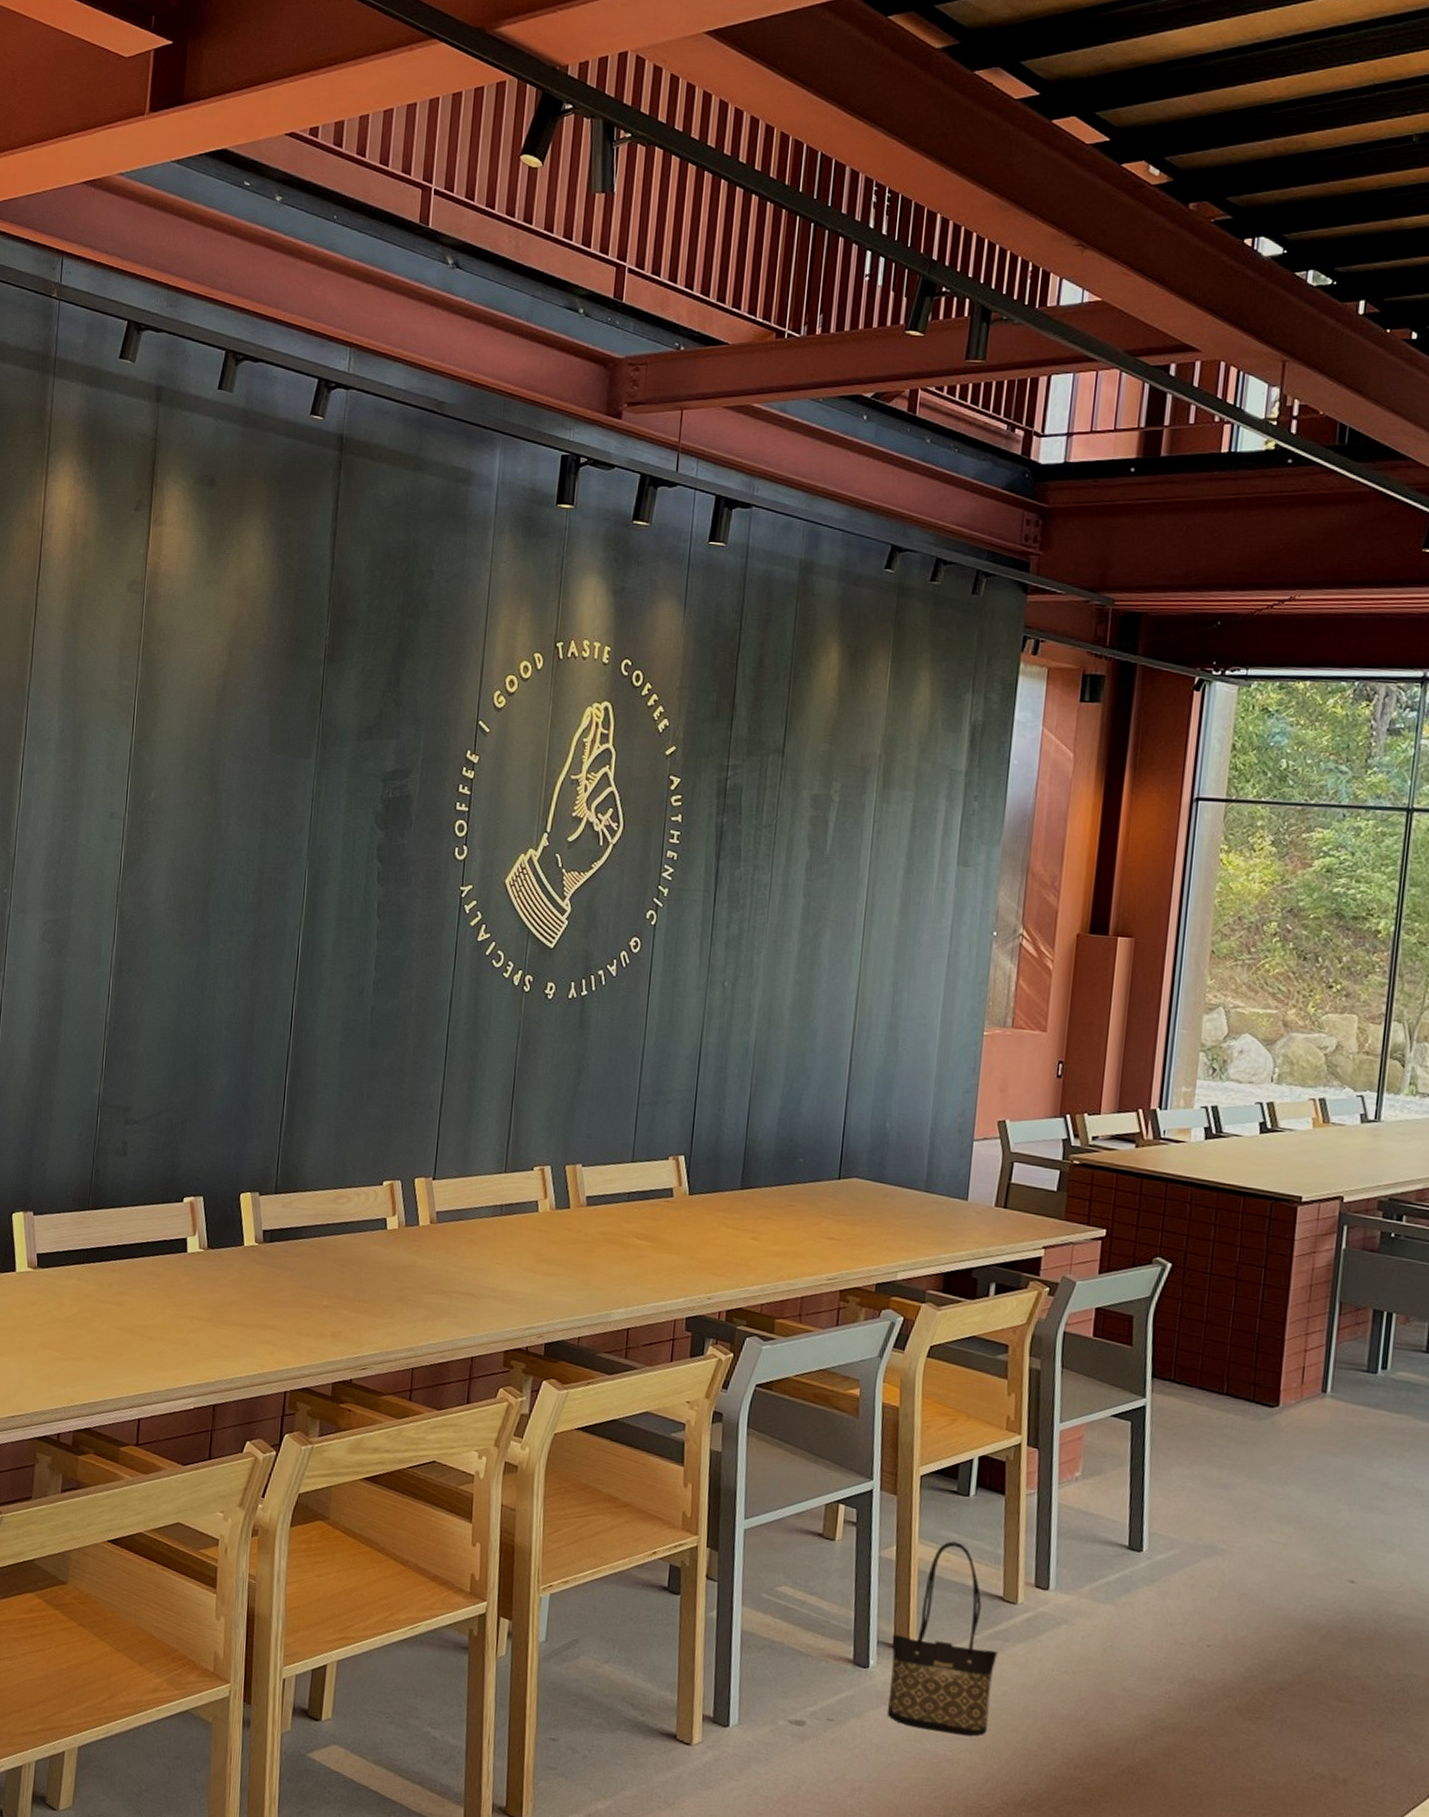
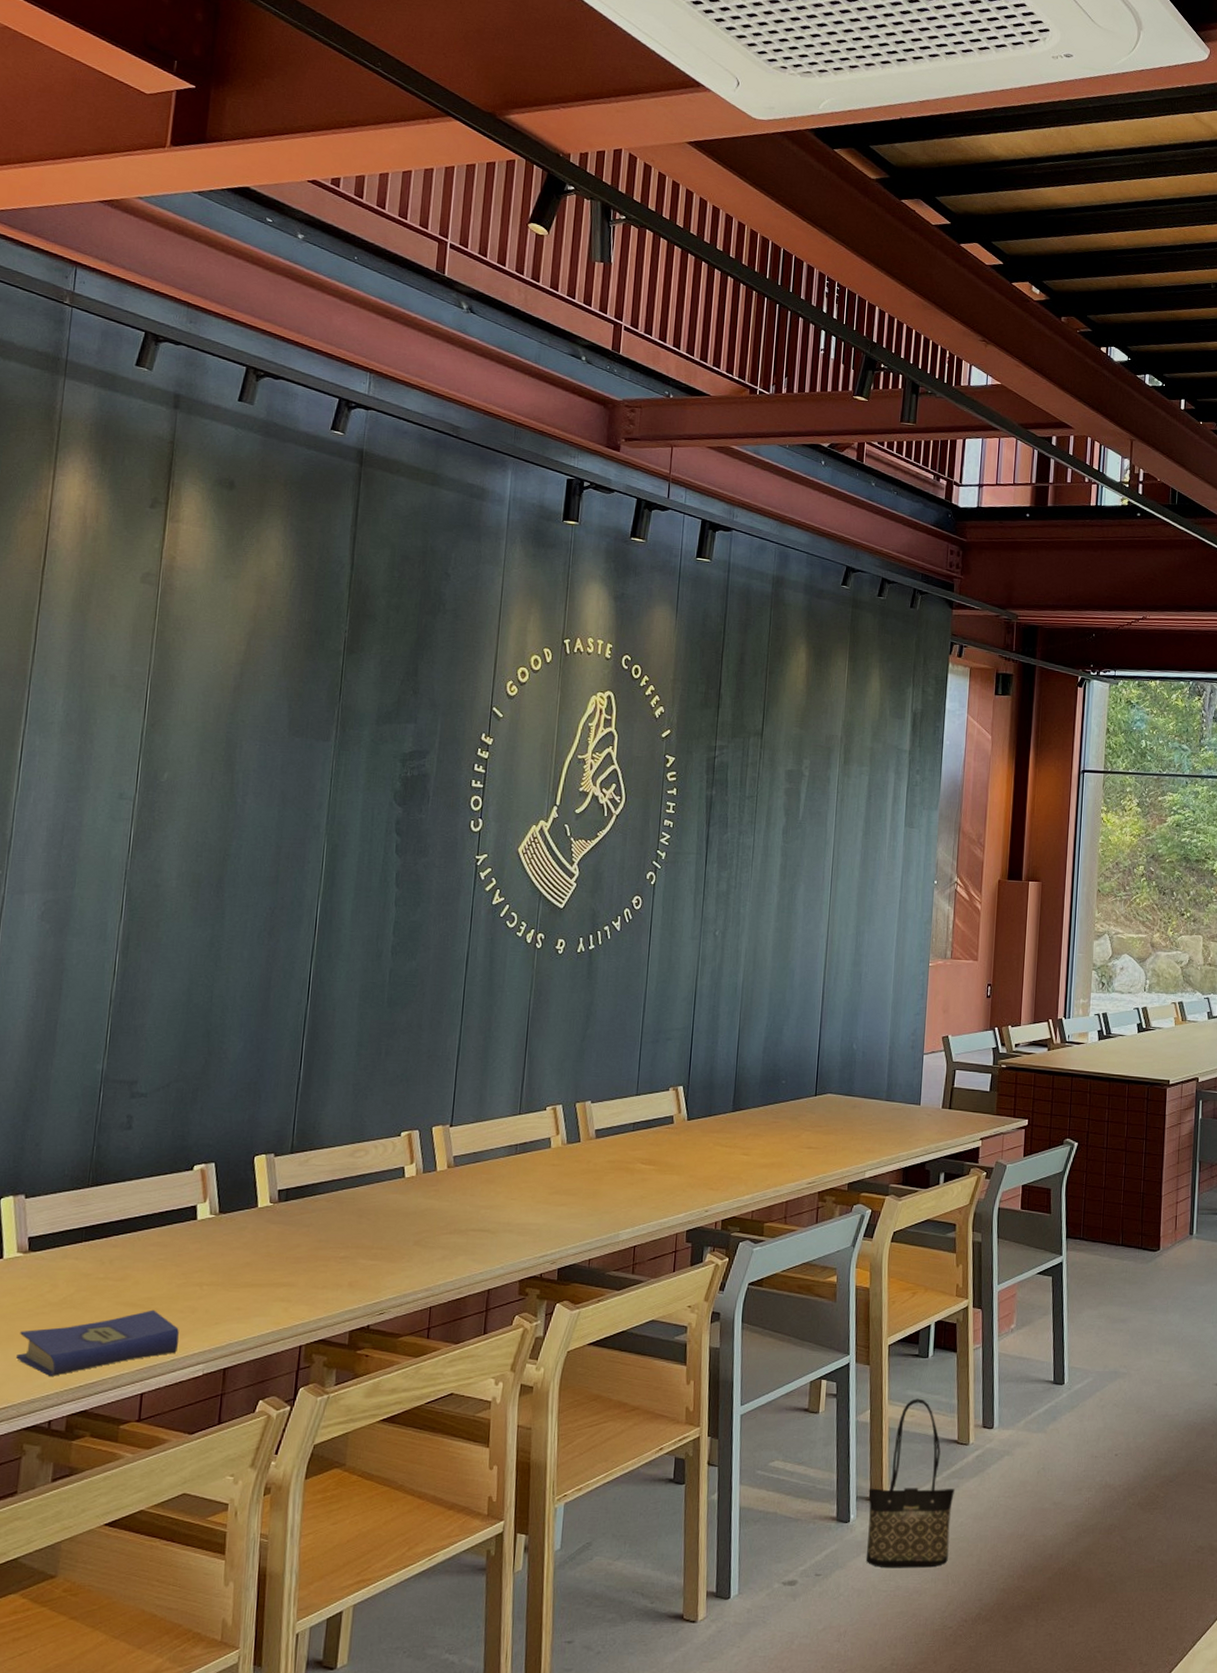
hardcover book: none [29,1337,172,1391] -> present [16,1309,179,1376]

